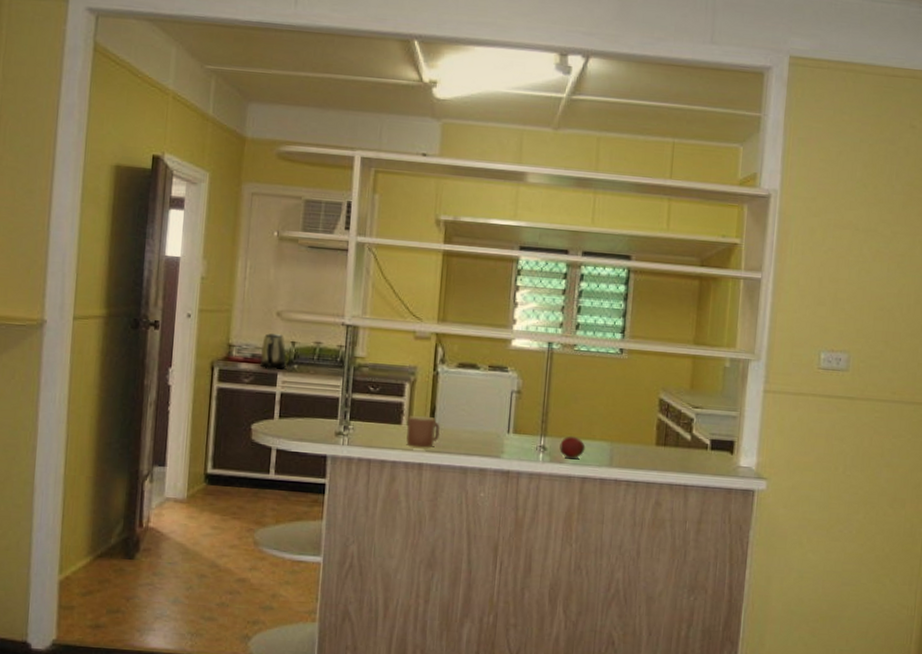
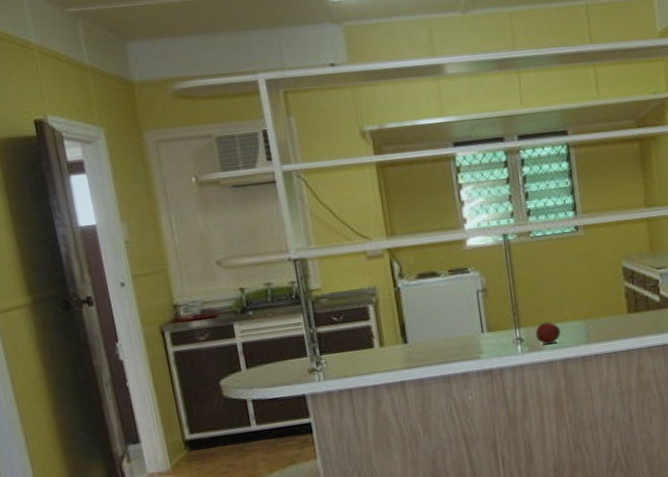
kettle: present [260,332,286,371] -> none [209,282,240,323]
mug: present [406,415,441,450] -> none [379,333,416,369]

